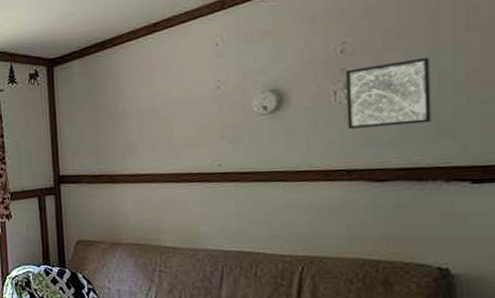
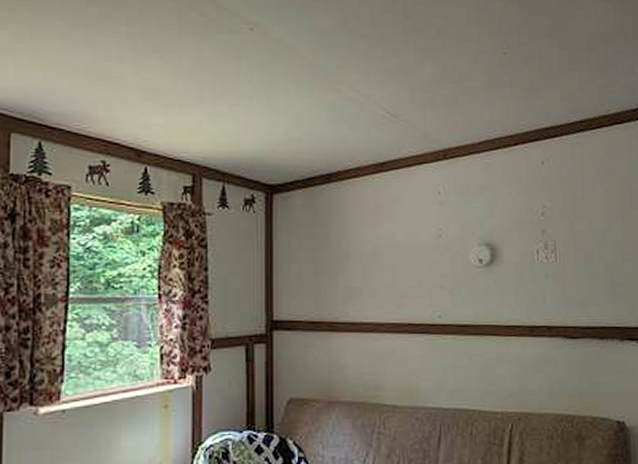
wall art: present [345,57,432,129] -> none [545,227,609,287]

